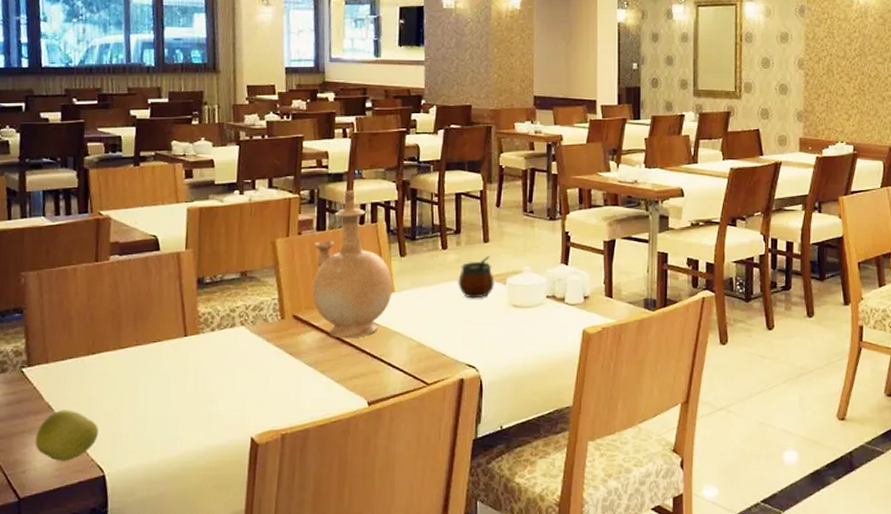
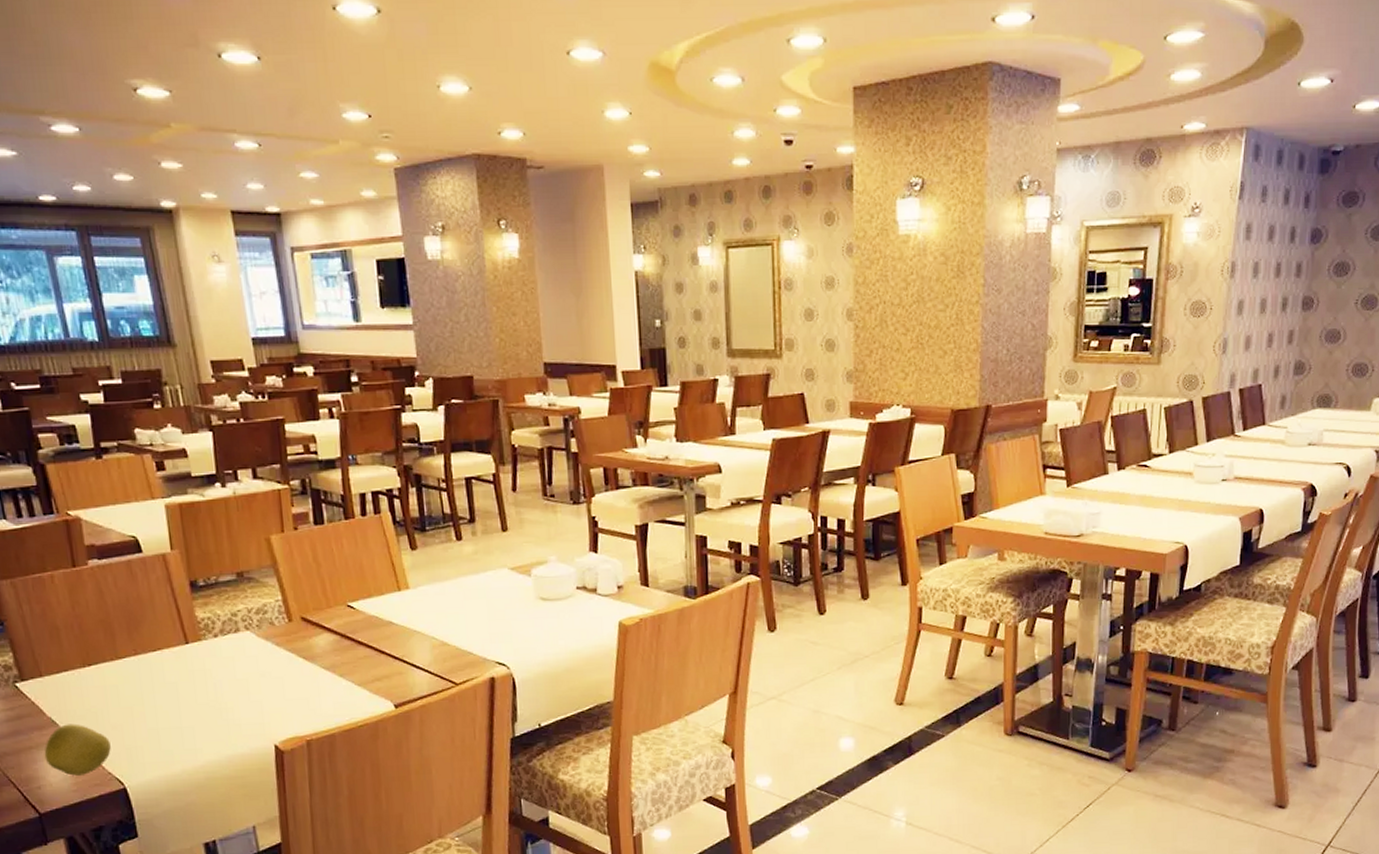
vase: present [312,190,393,339] -> none [313,478,407,640]
gourd: present [458,255,495,299] -> none [477,545,518,593]

